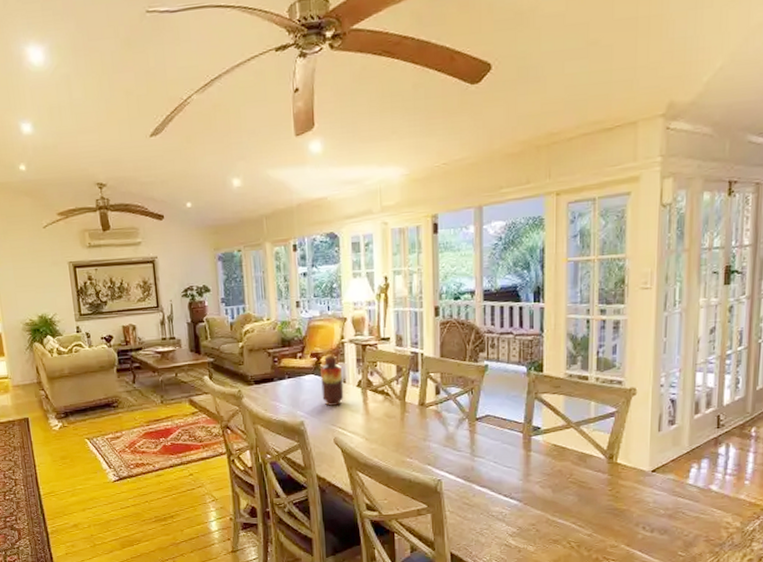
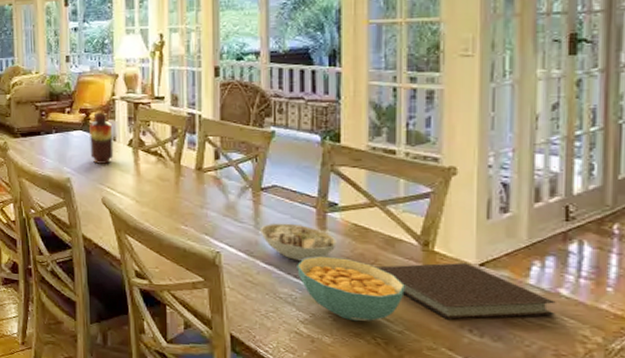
bowl: none [475,448,540,482] -> present [259,223,337,262]
cereal bowl: none [506,475,594,530] -> present [297,256,405,322]
notebook: none [570,471,708,520] -> present [375,263,556,320]

